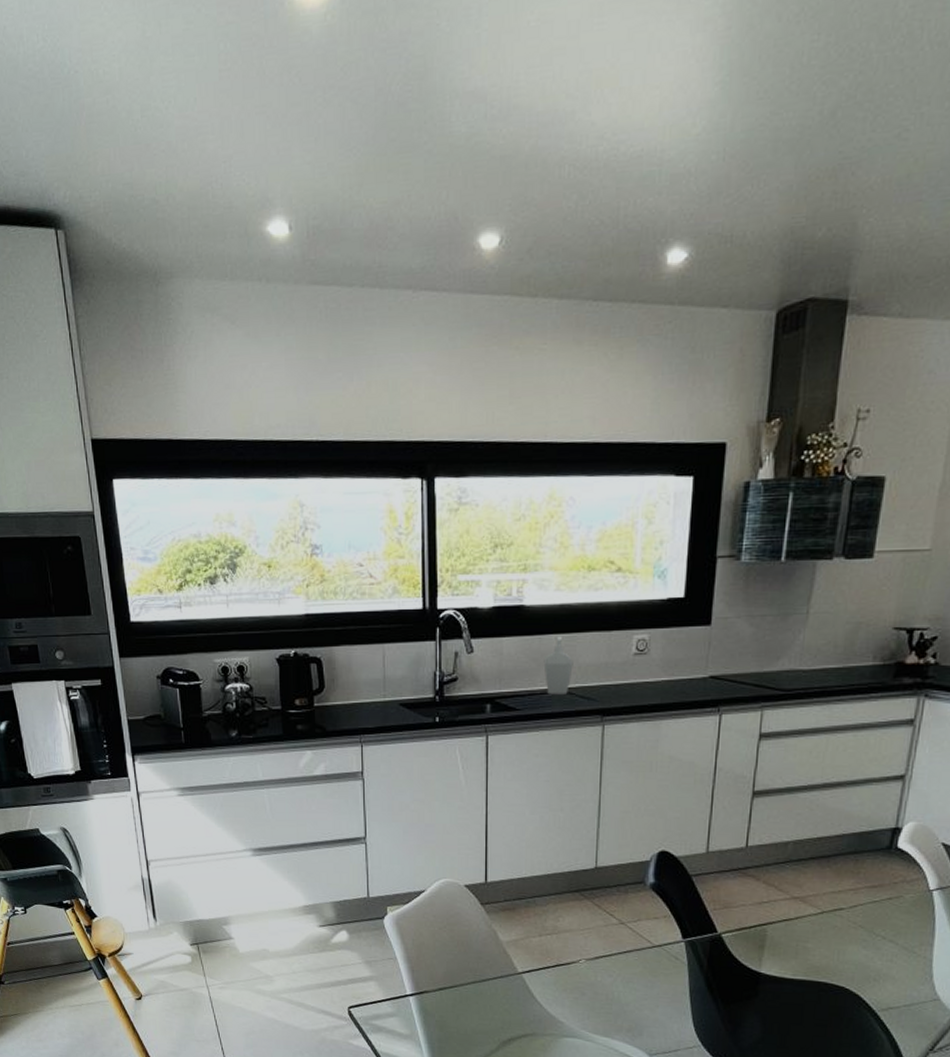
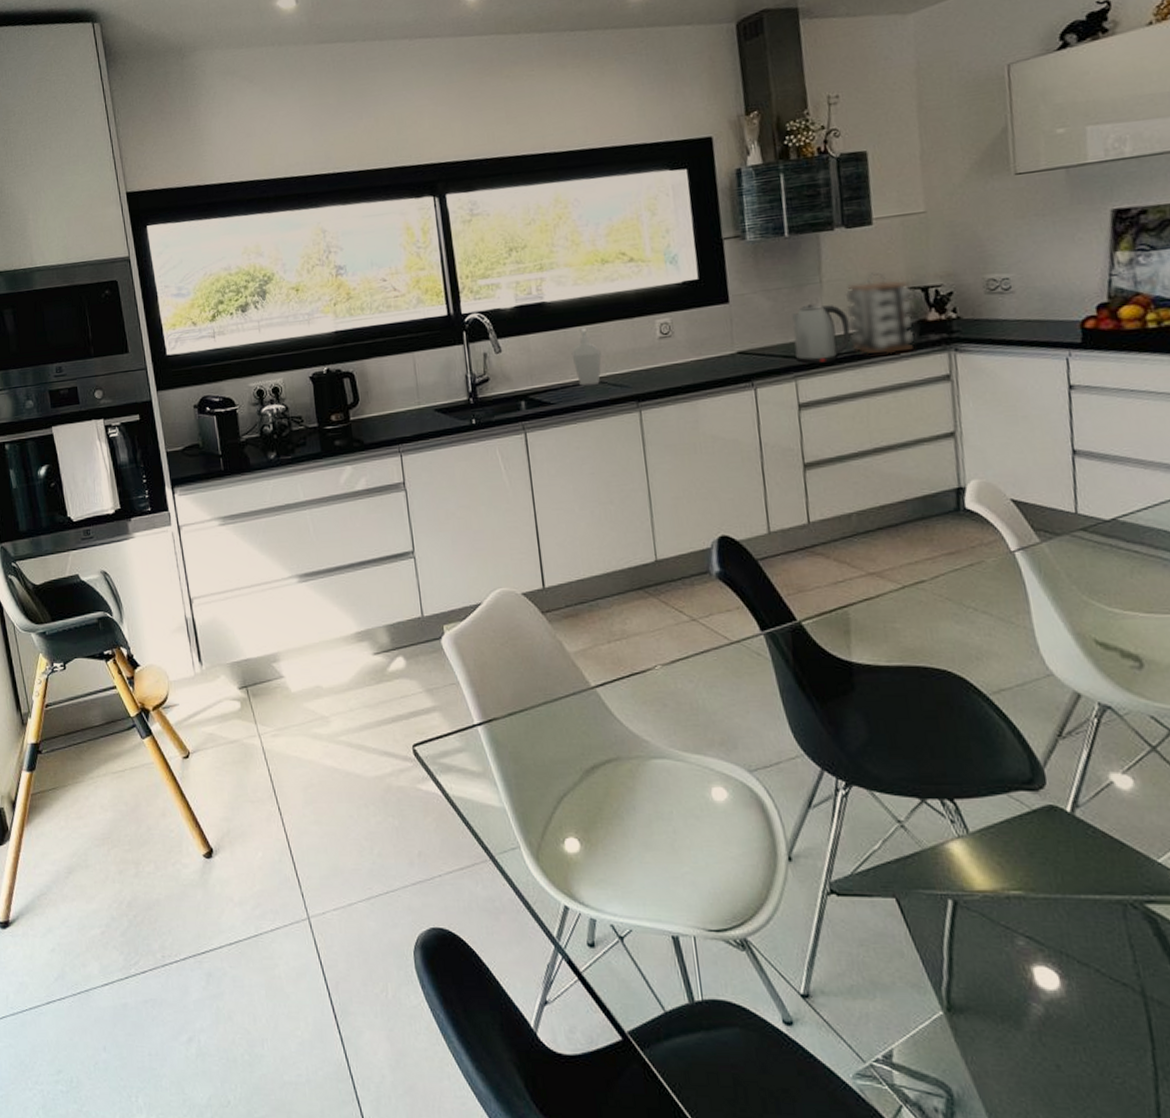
kettle: none [767,635,827,695] -> present [792,304,851,364]
spice rack: none [823,609,896,694] -> present [845,272,914,355]

